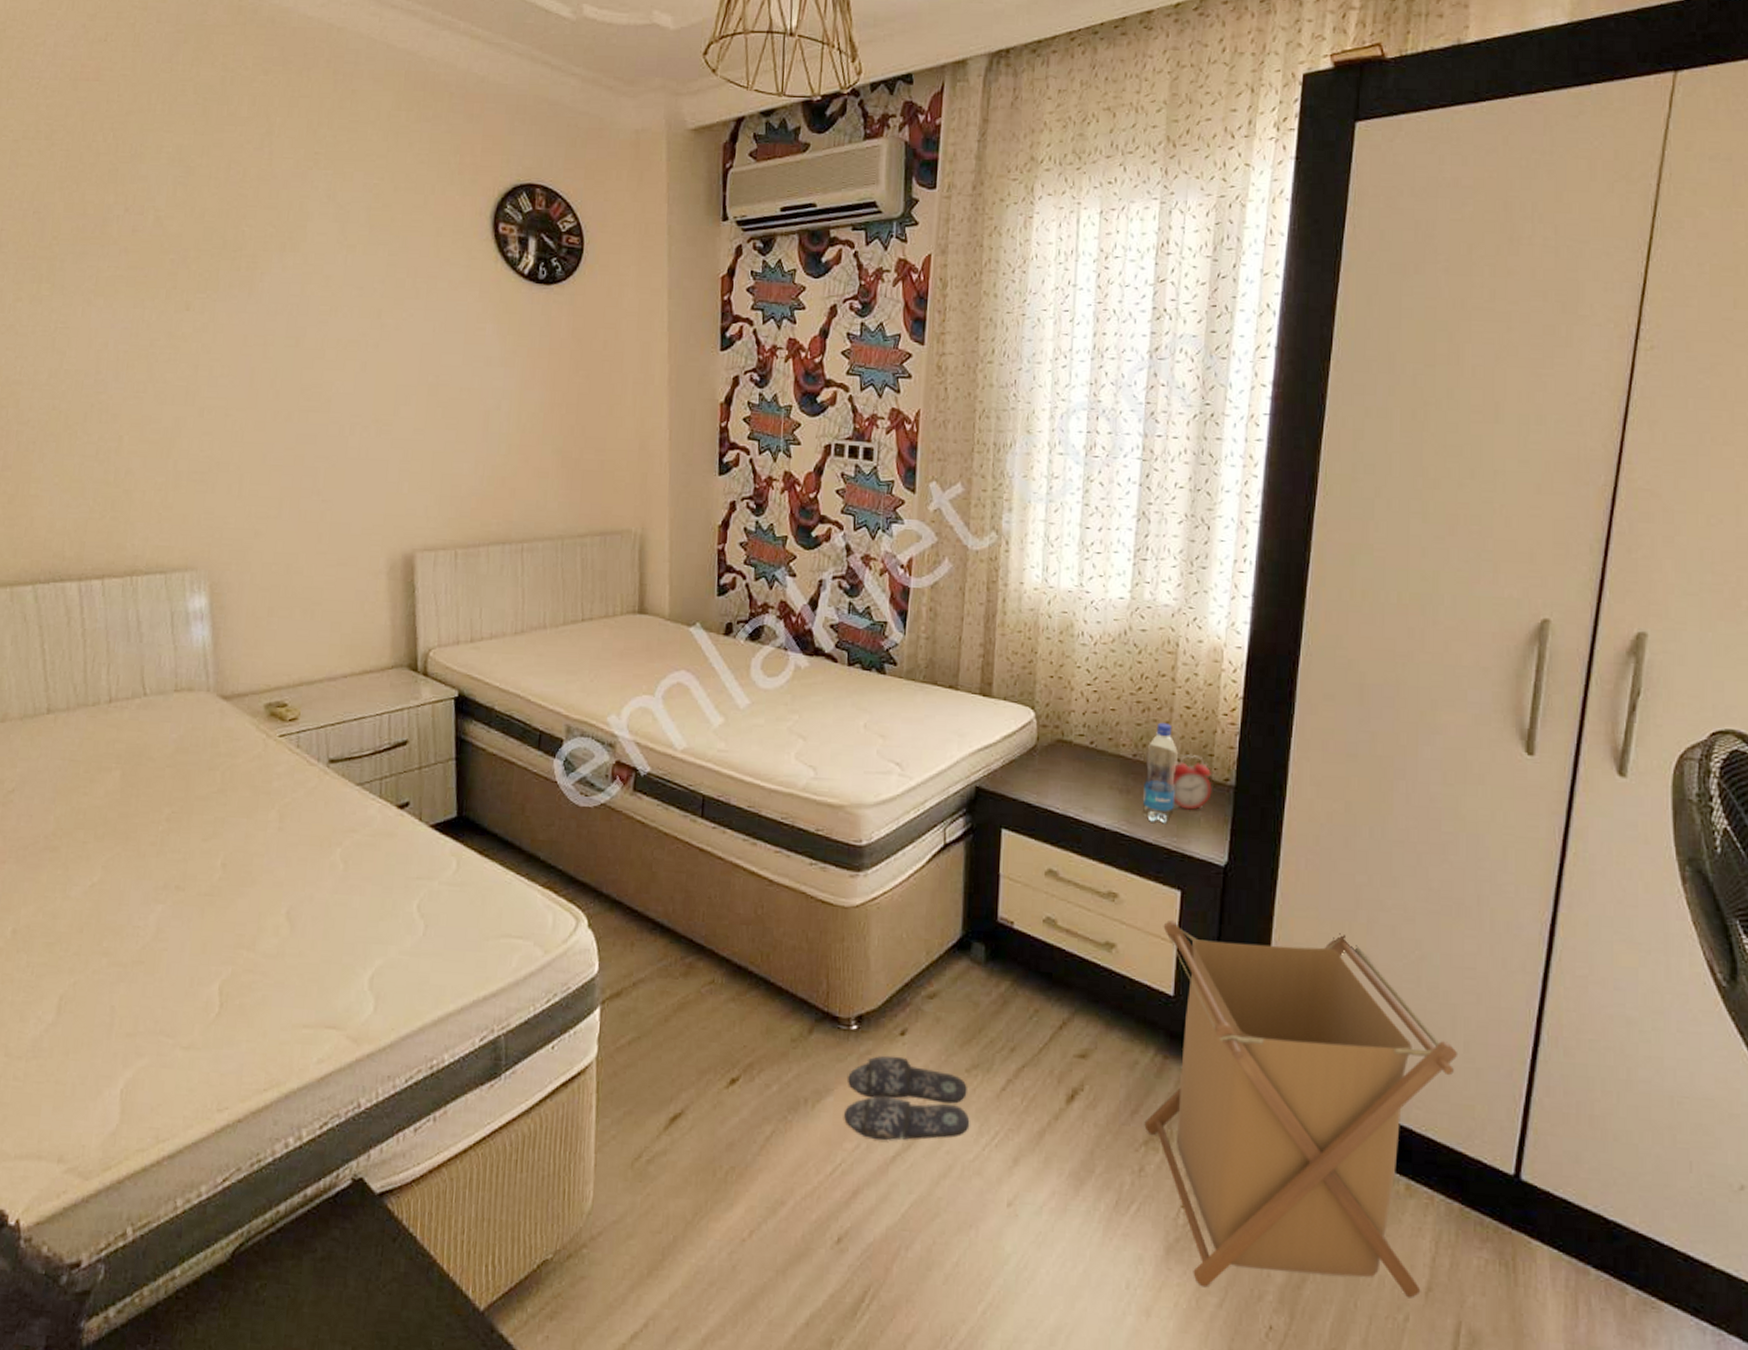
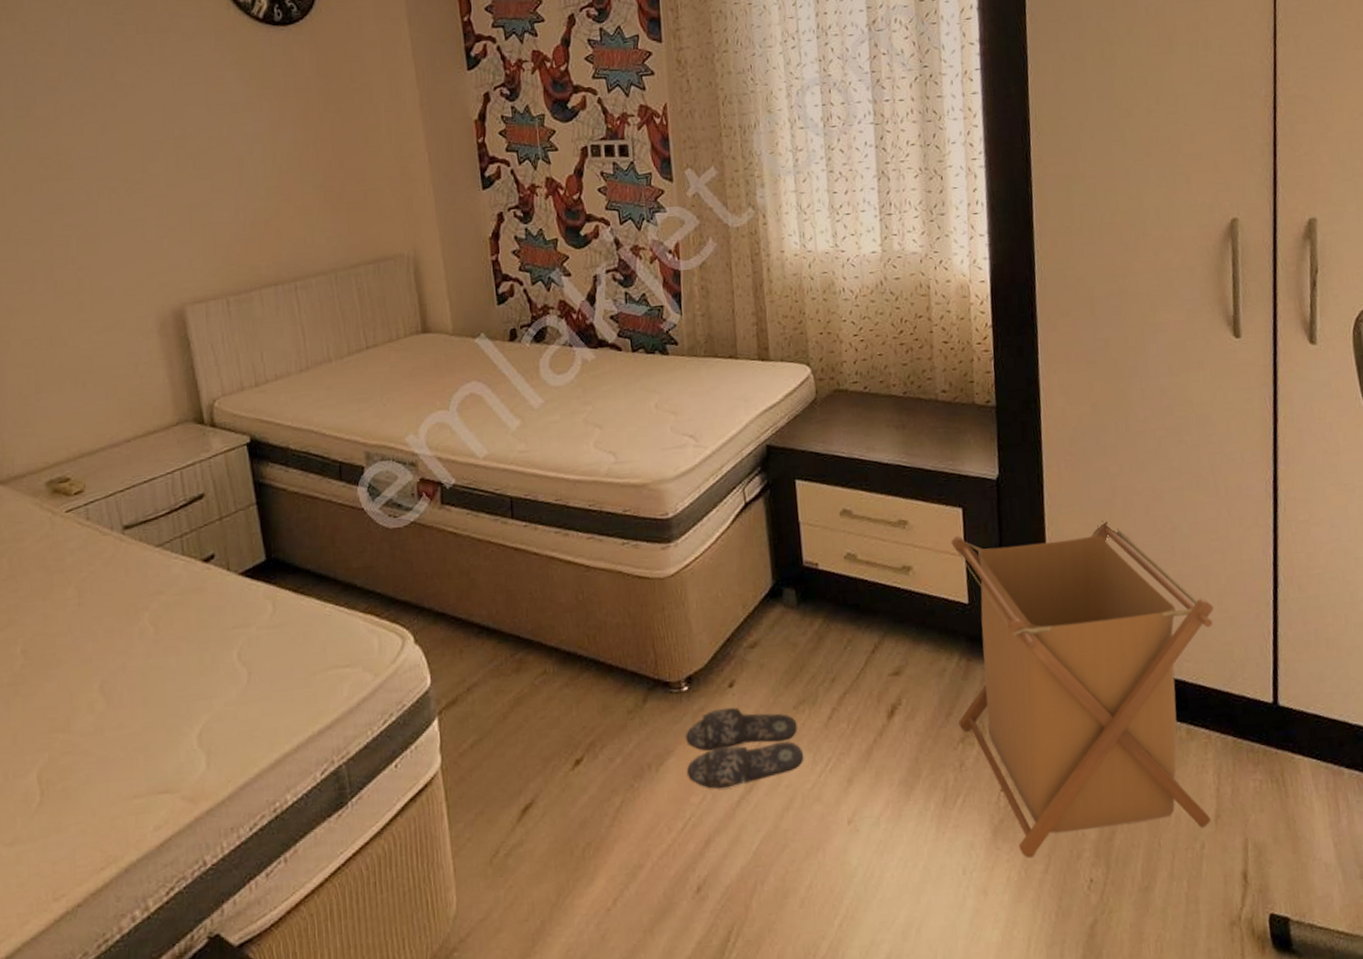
bottle: present [1142,722,1178,824] -> none [915,359,947,451]
alarm clock: present [1173,754,1212,810] -> none [941,384,977,435]

